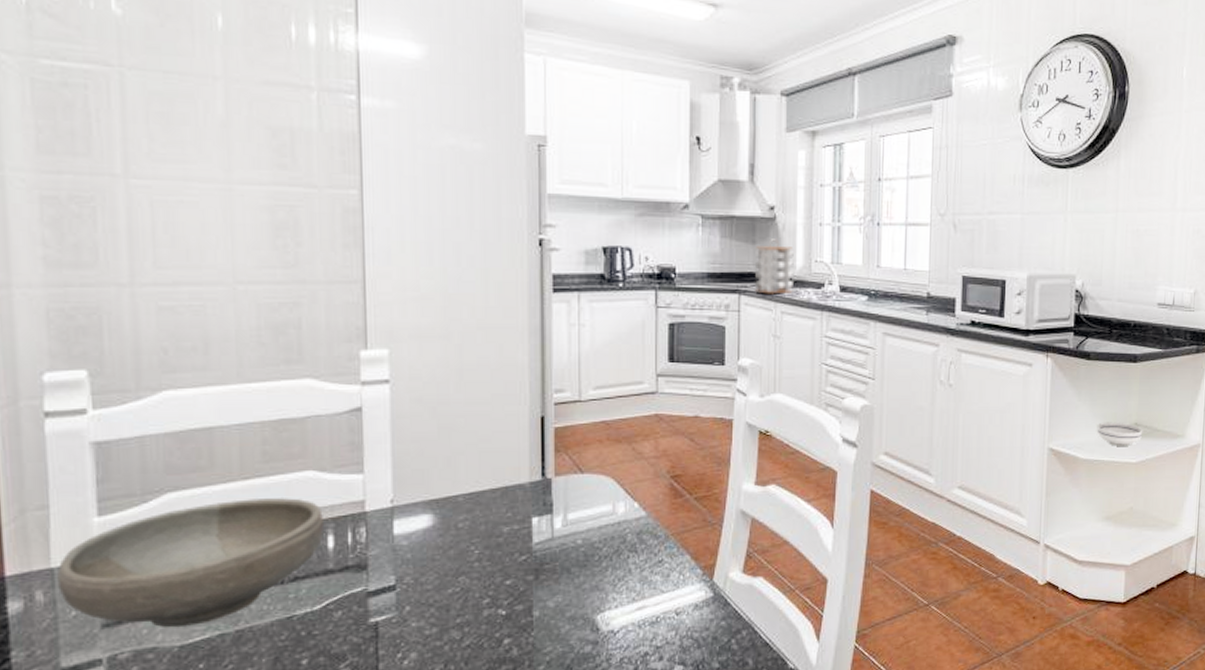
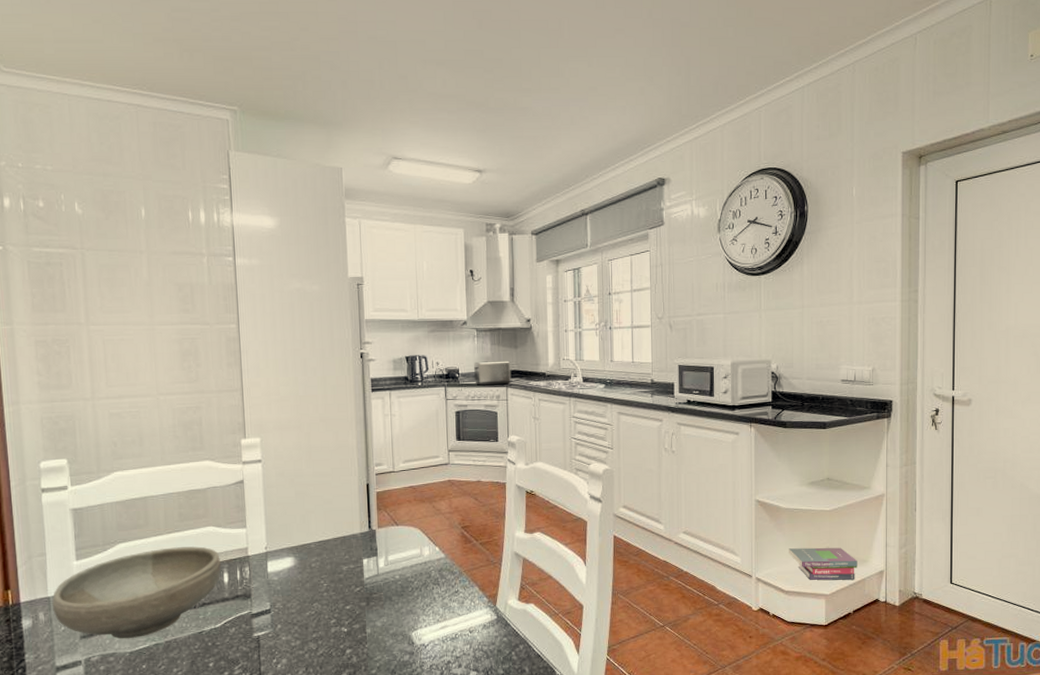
toaster: none [696,258,746,291] -> present [474,360,512,385]
spice rack: present [755,239,794,295] -> none [517,344,547,386]
books: none [1085,508,1165,548] -> present [789,547,857,580]
bowl: present [1096,422,1143,447] -> none [795,477,835,498]

